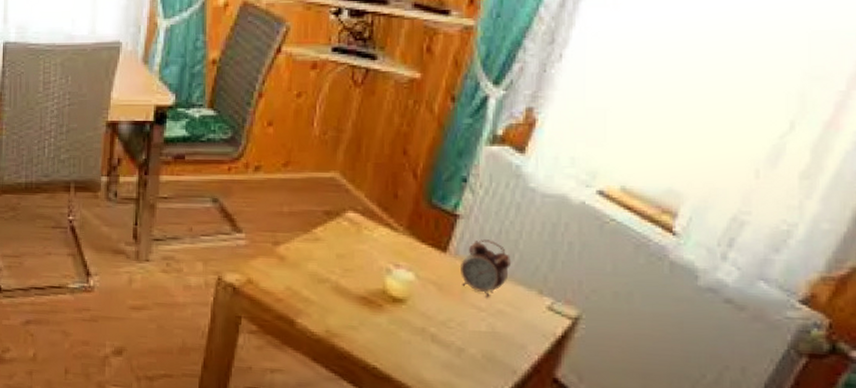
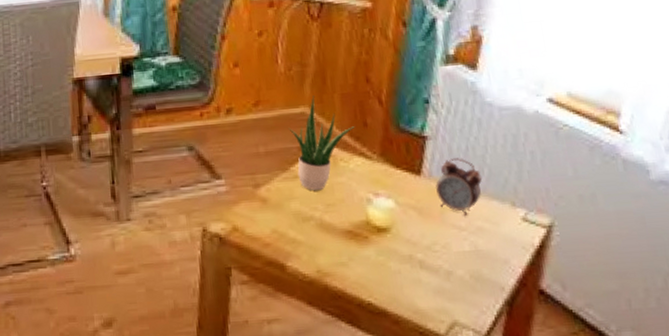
potted plant: none [316,162,384,255] -> present [288,95,355,191]

